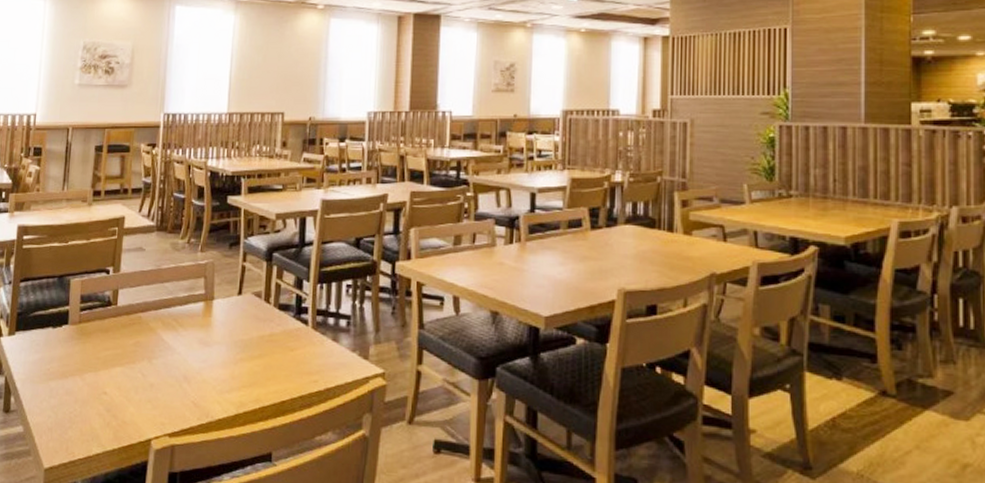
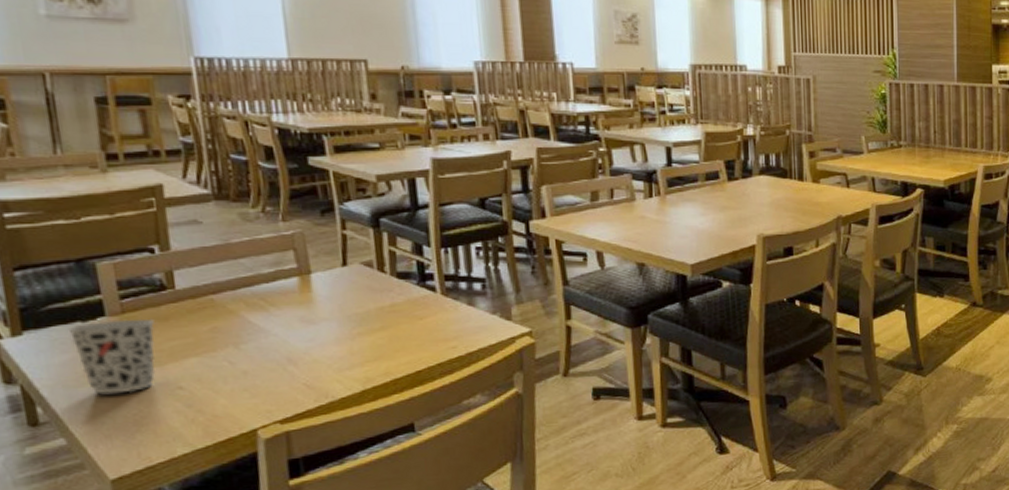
cup: none [43,328,98,393] -> present [68,318,156,395]

